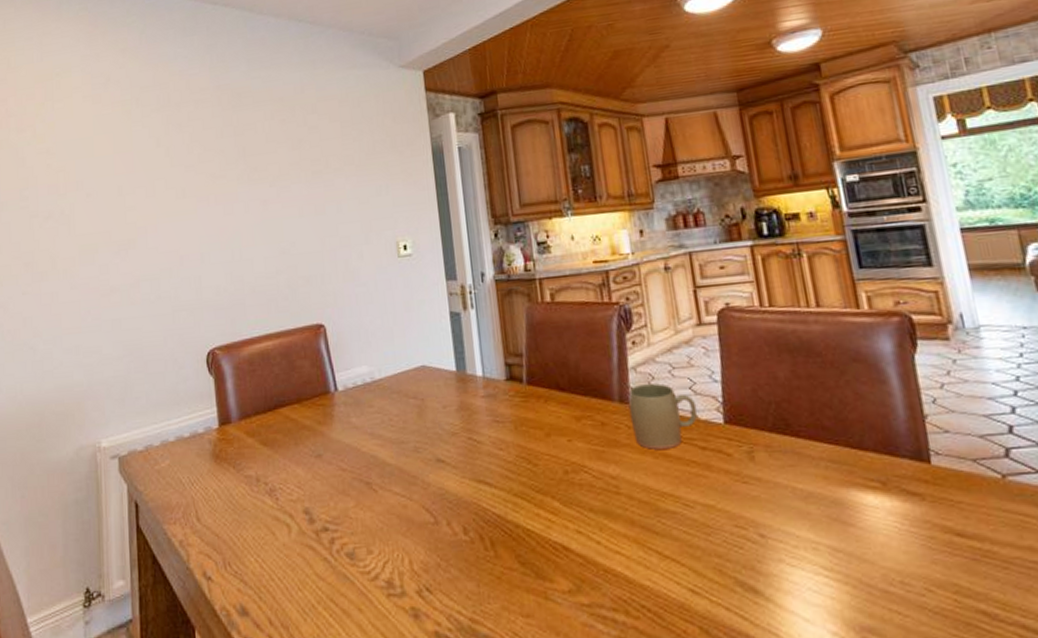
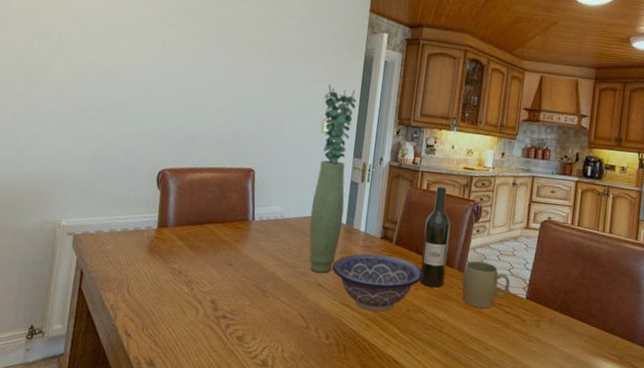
vase: none [392,192,453,444] -> present [308,84,357,273]
decorative bowl: none [451,401,575,483] -> present [332,253,424,312]
wine bottle: none [560,293,606,434] -> present [419,187,451,288]

